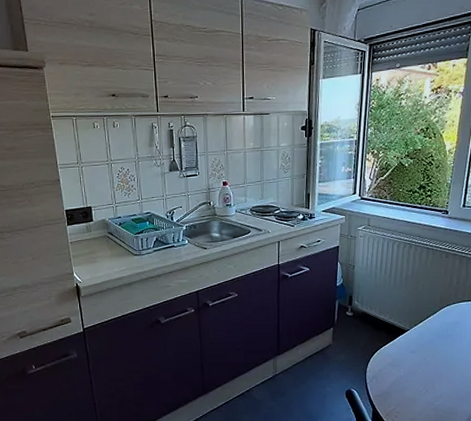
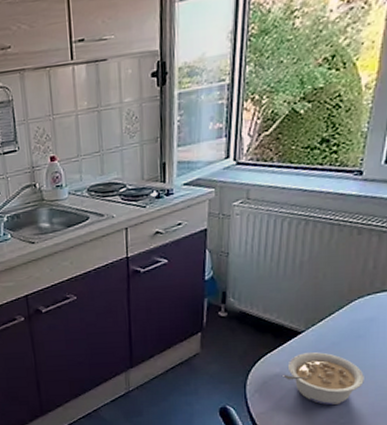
legume: none [393,347,452,391] -> present [283,352,364,406]

